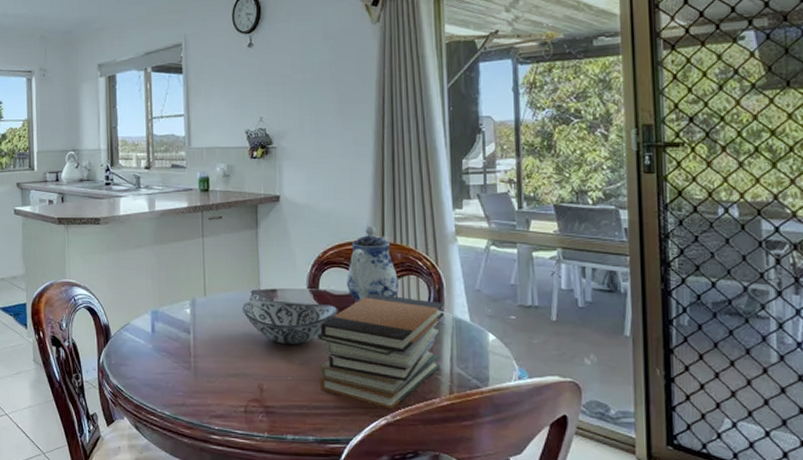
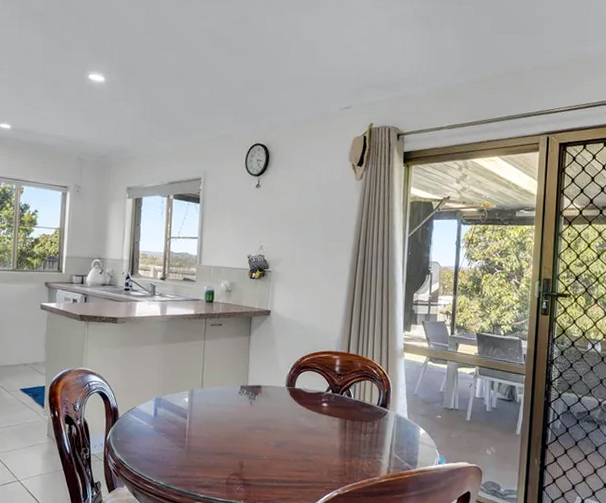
decorative bowl: present [241,300,338,345] -> none [231,393,309,431]
book stack: present [317,293,445,410] -> none [288,393,390,485]
teapot: present [346,226,398,302] -> none [317,340,357,400]

